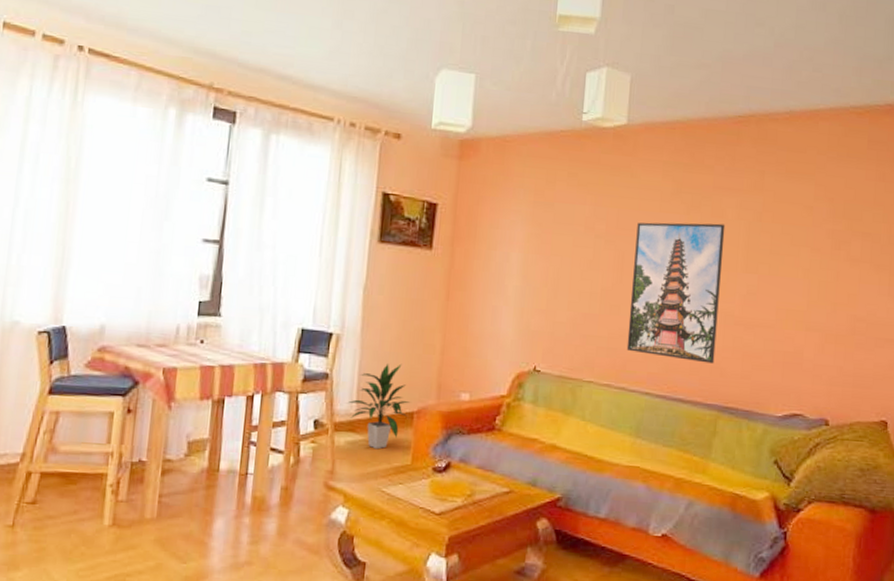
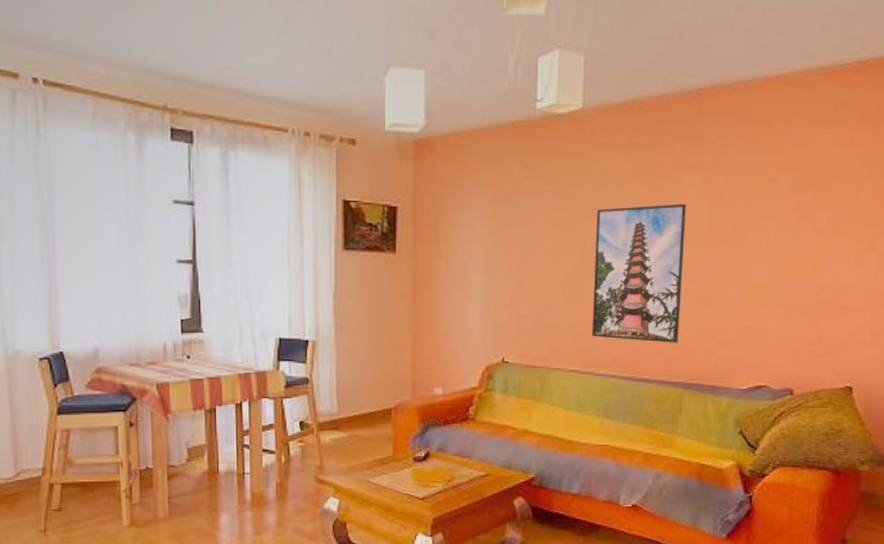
indoor plant: present [347,363,411,450] -> none [328,364,388,445]

